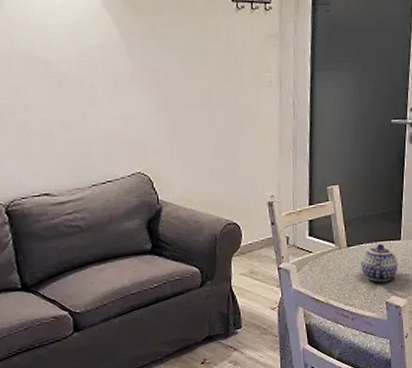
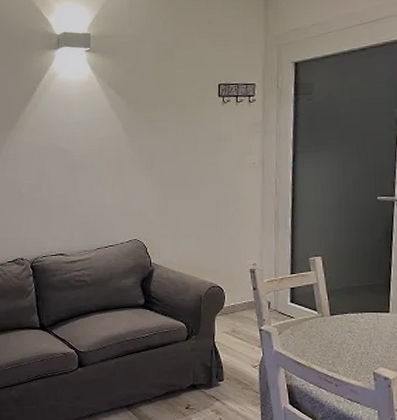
teapot: present [360,244,398,282] -> none [345,315,387,352]

